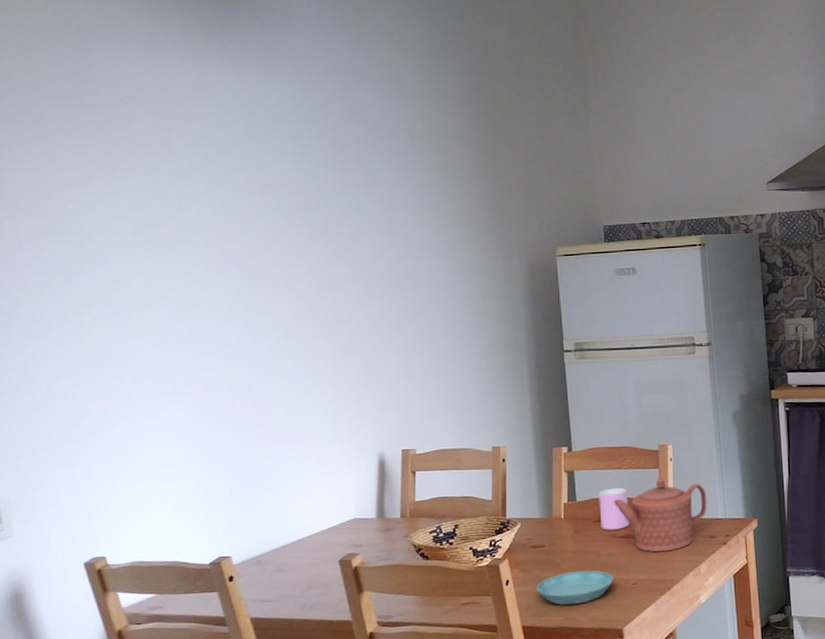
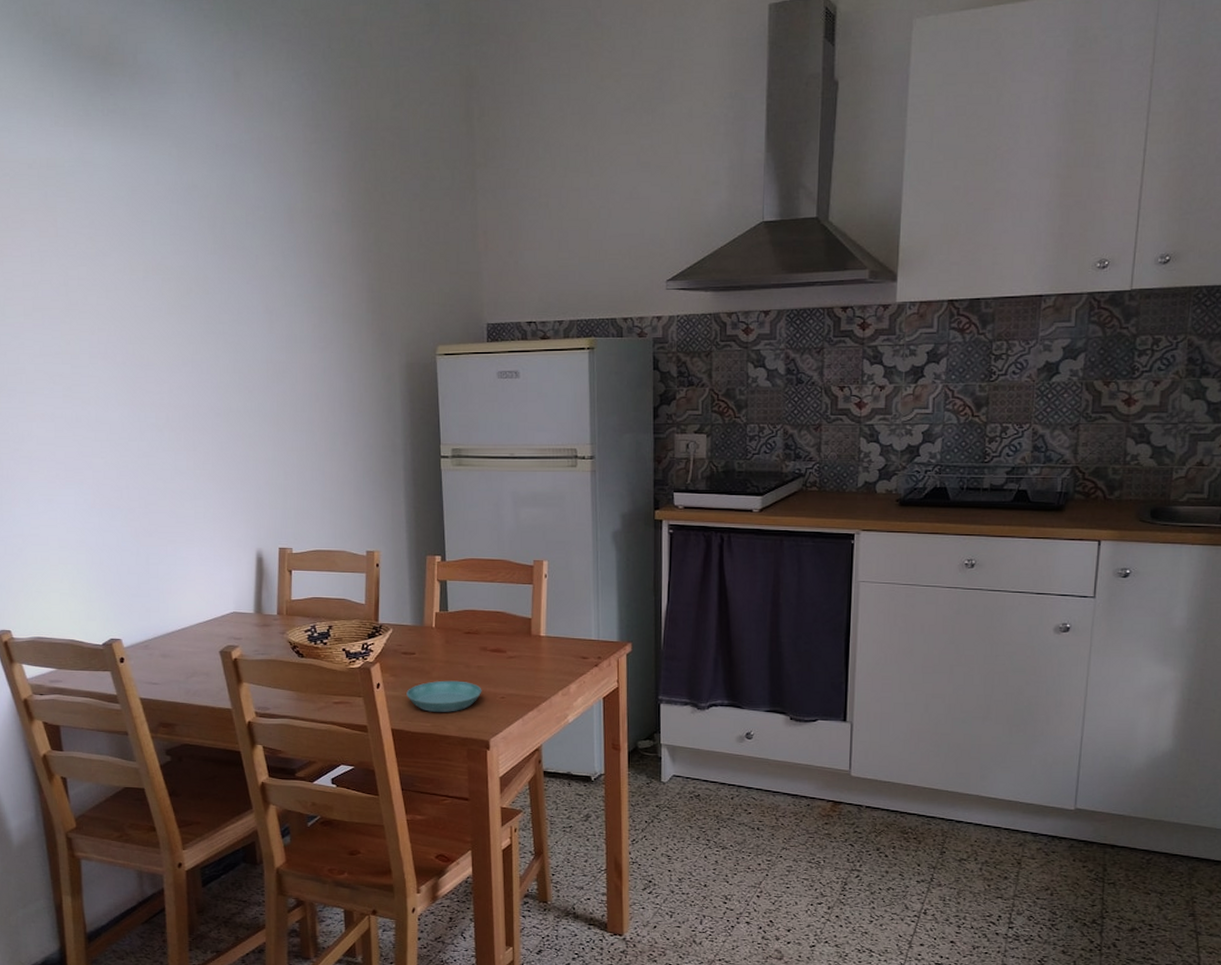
cup: present [598,487,630,530] -> none [470,601,500,643]
teapot: present [613,478,707,552] -> none [485,594,580,669]

